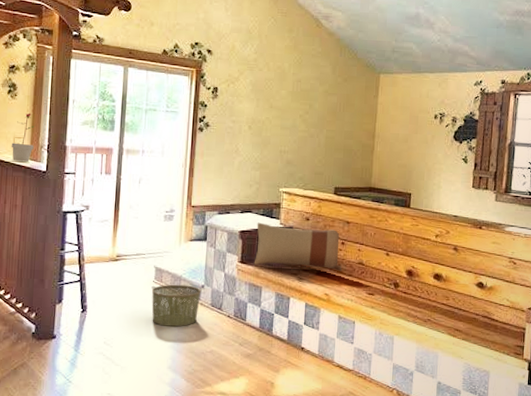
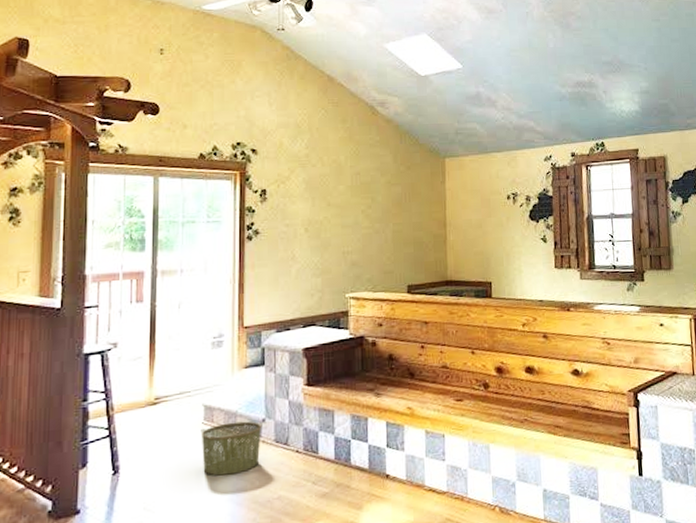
potted flower: present [11,113,36,163] -> none [14,241,46,301]
pillow: present [253,222,343,271] -> none [322,333,425,385]

